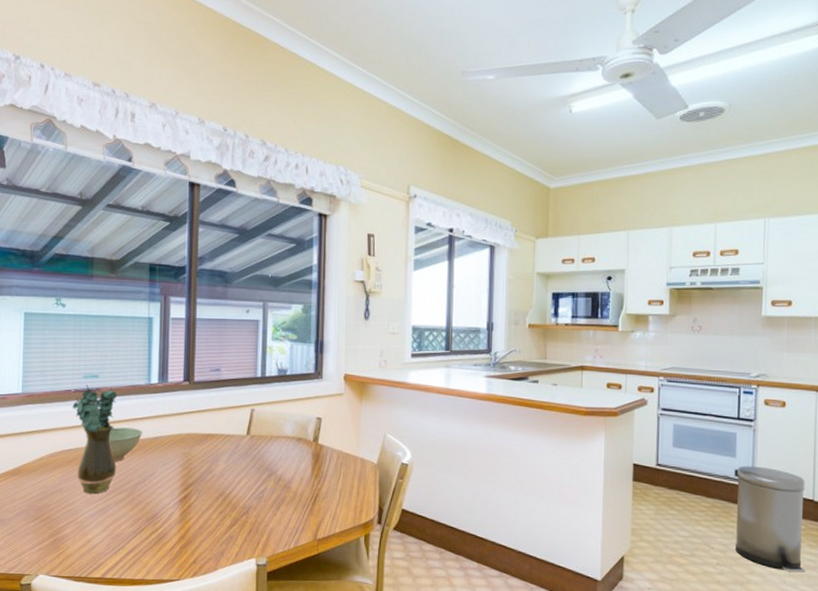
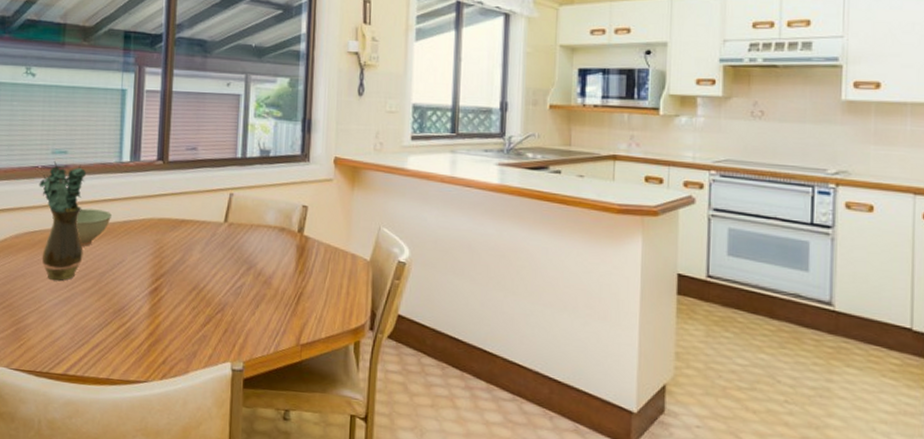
pedal bin: present [734,466,806,573] -> none [806,282,903,419]

